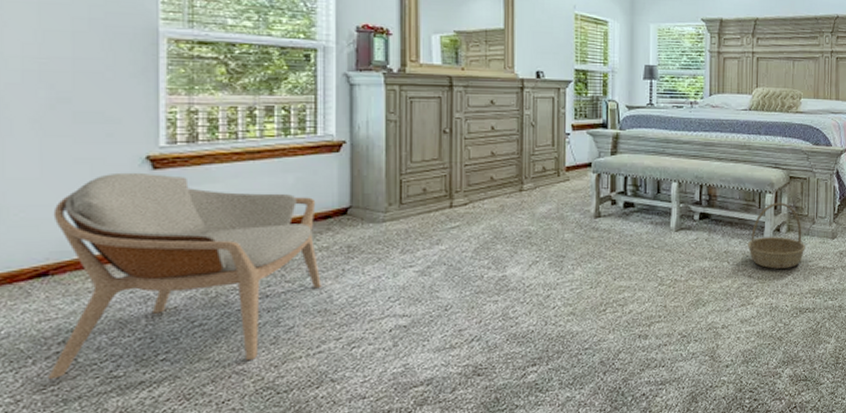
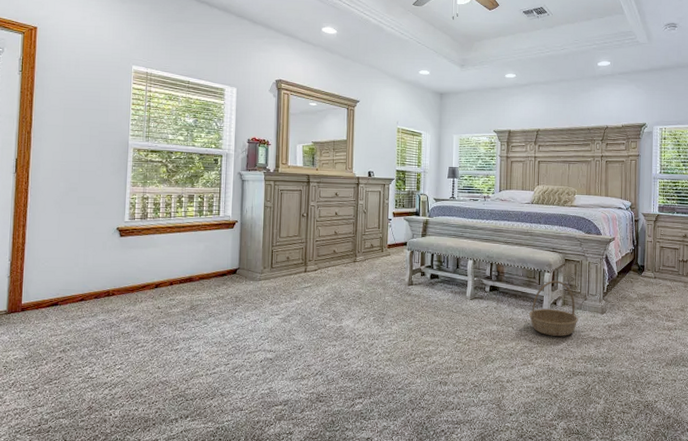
armchair: present [47,172,321,380] -> none [53,238,218,376]

